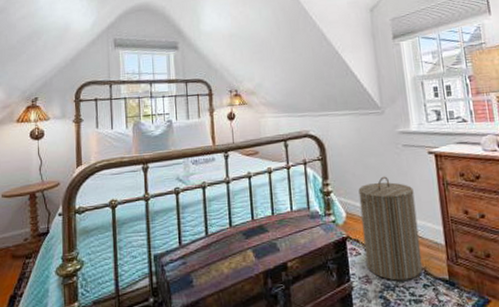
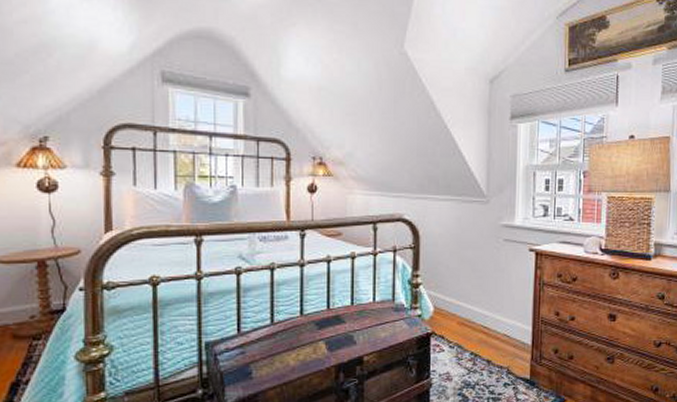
laundry hamper: present [358,176,423,281] -> none [449,271,508,379]

